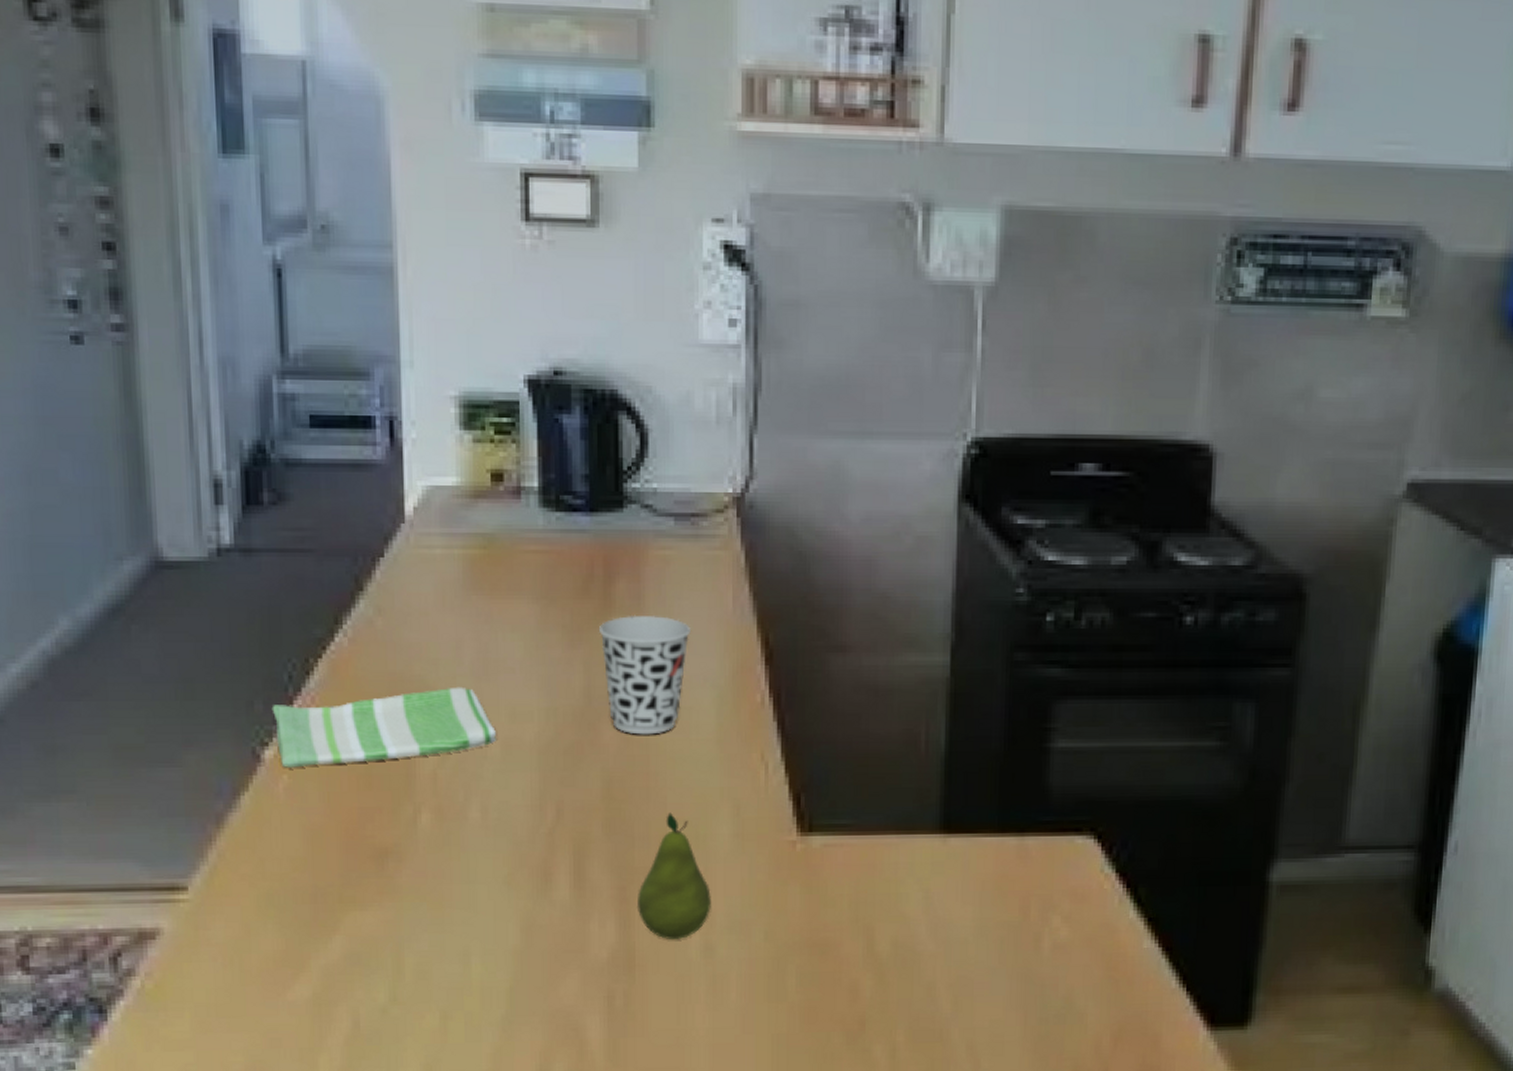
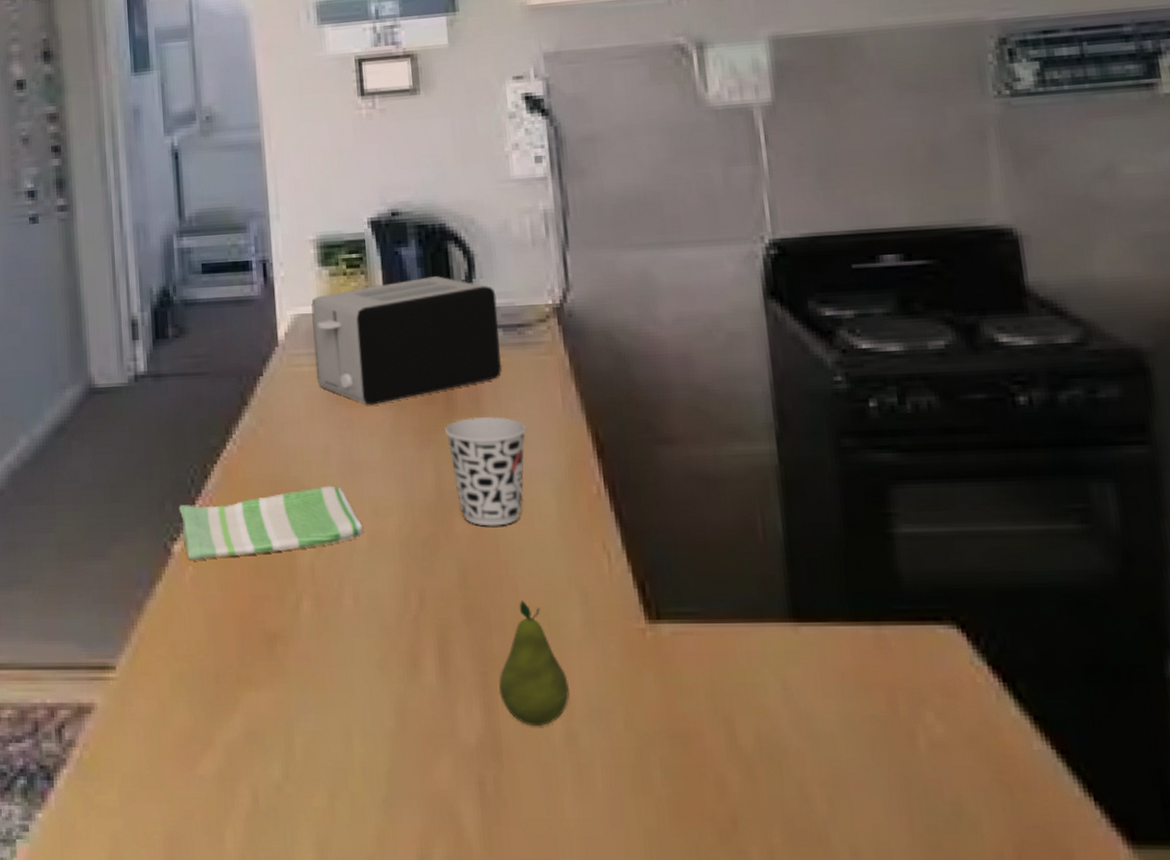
toaster: none [449,451,670,597] -> present [311,276,502,405]

